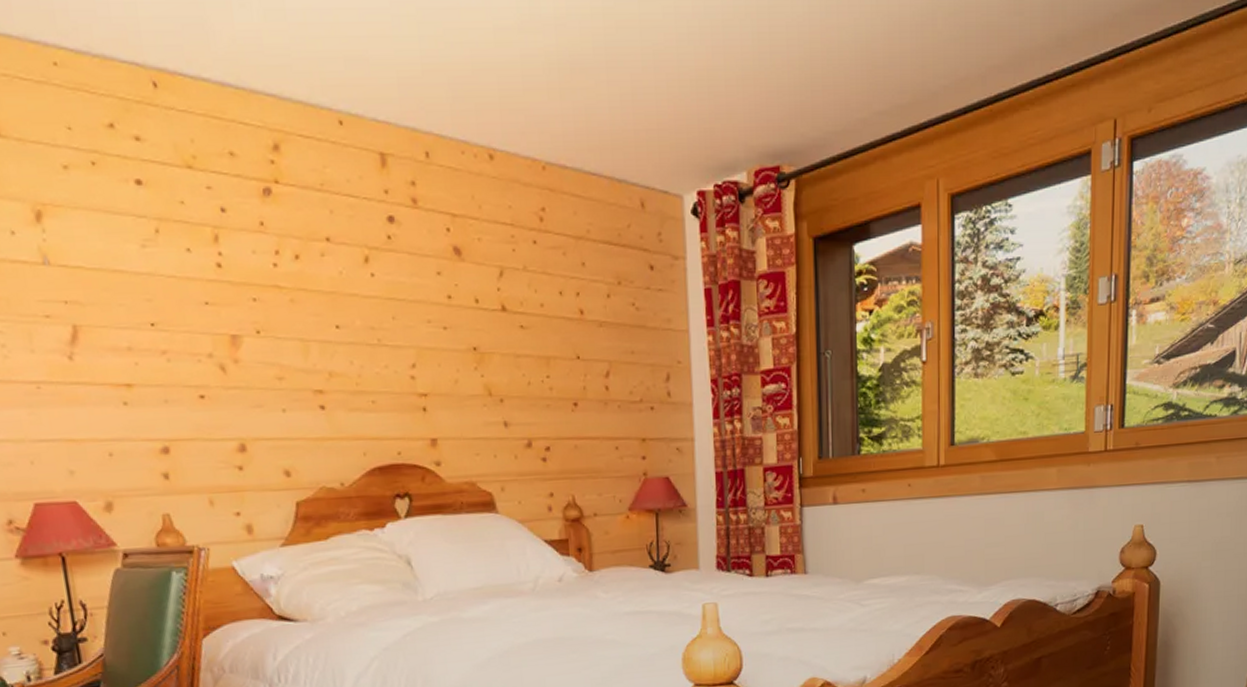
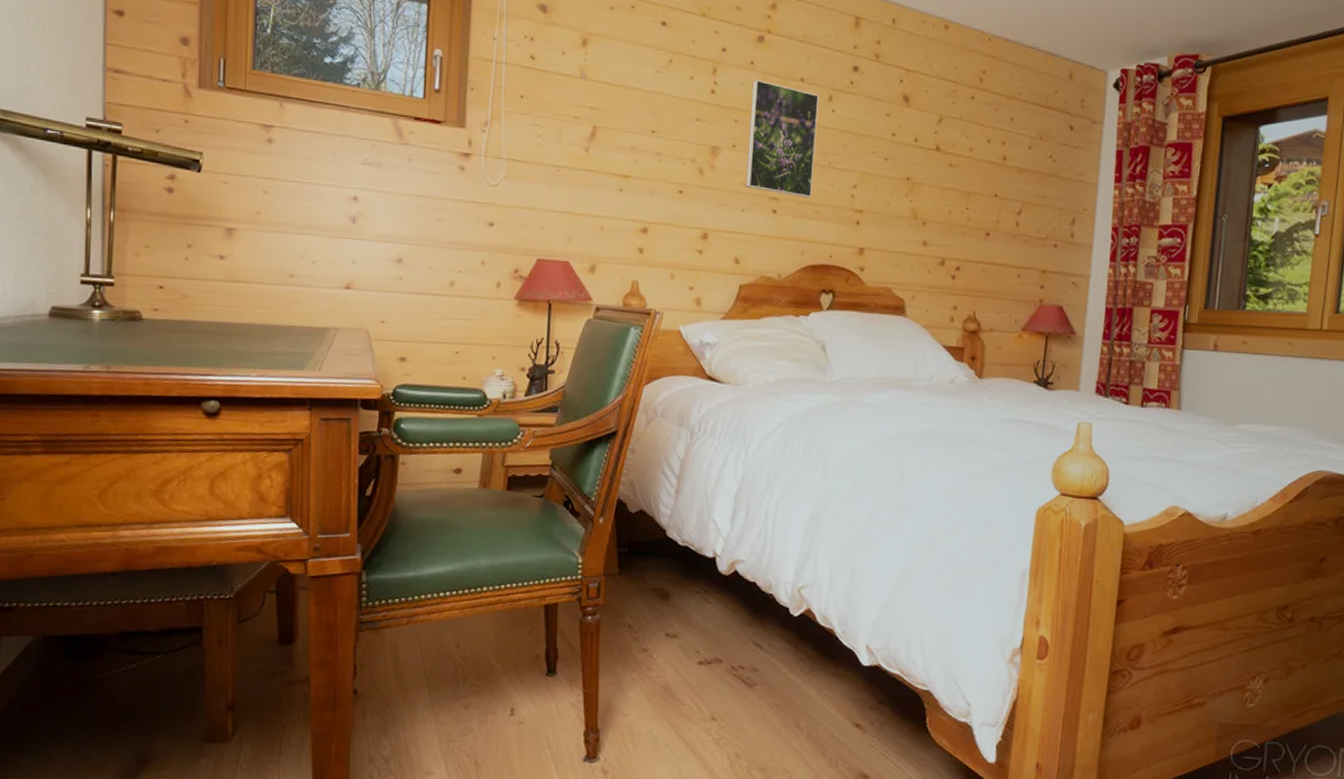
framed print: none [266,244,364,387] -> present [746,79,819,199]

